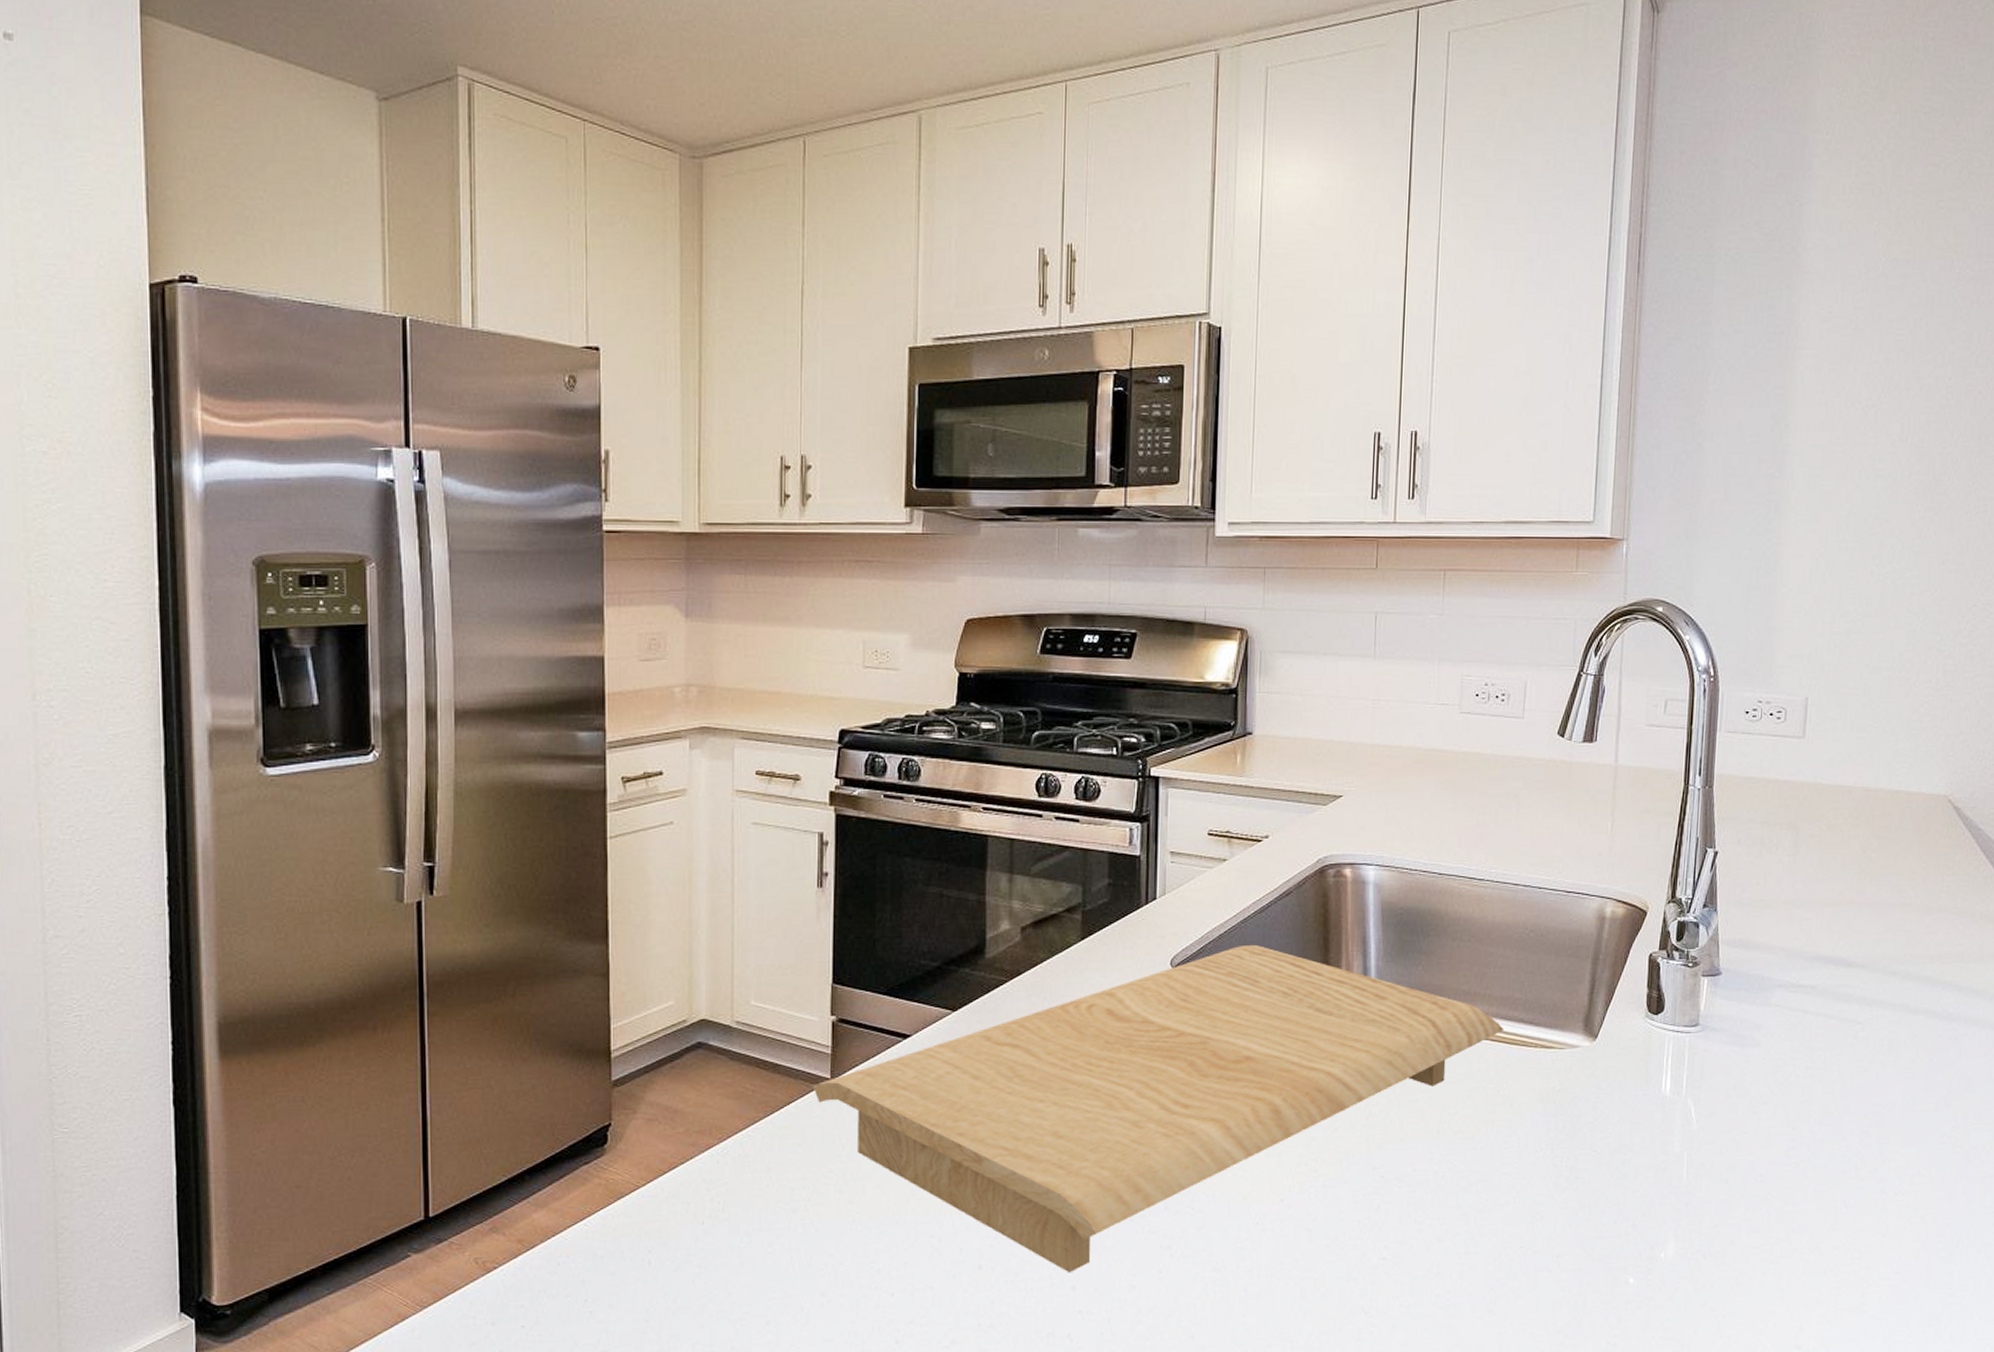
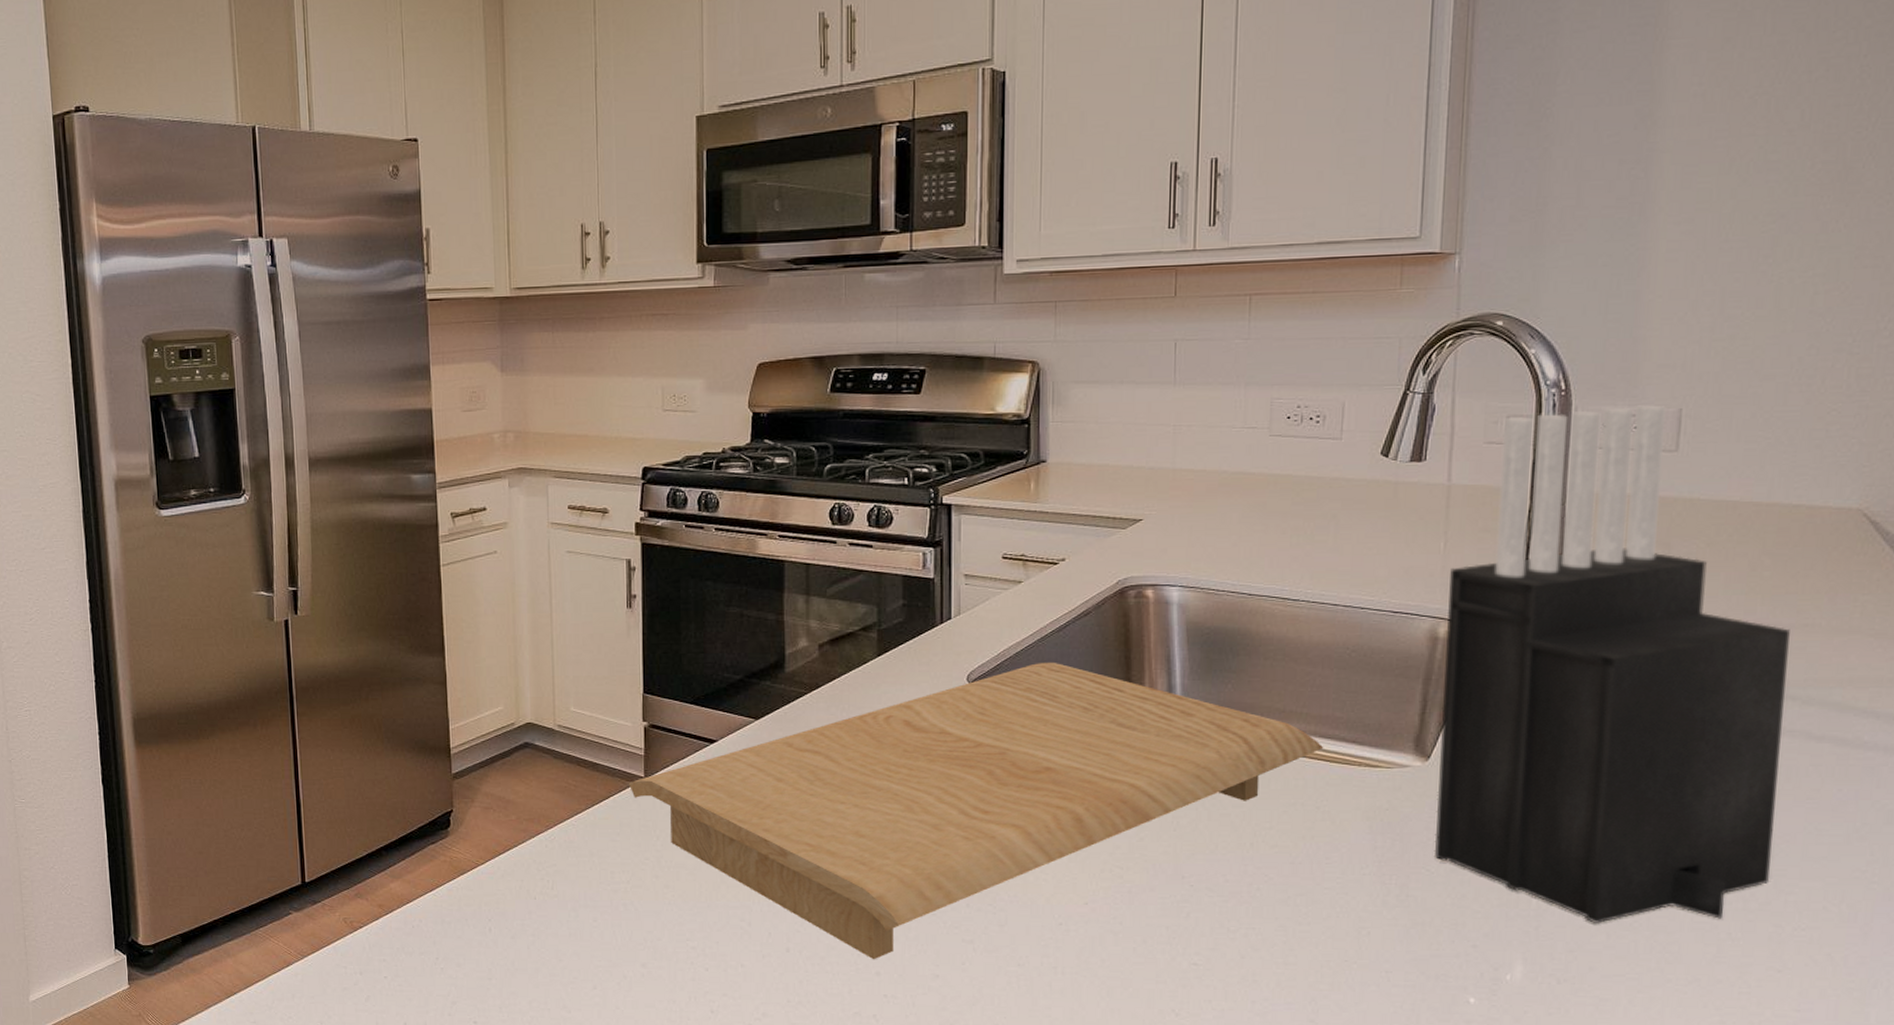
knife block: none [1599,693,1892,1197] -> present [1433,405,1790,923]

